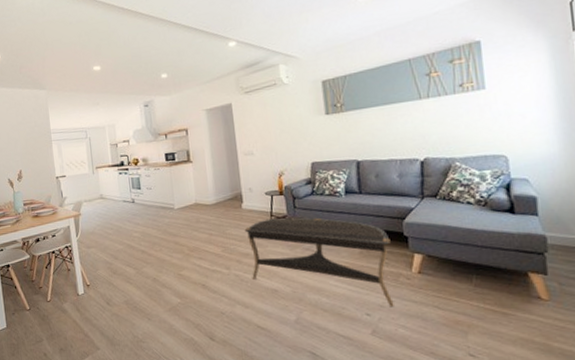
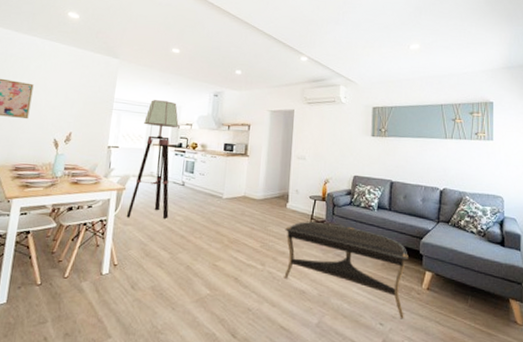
floor lamp: none [83,121,126,240] -> present [126,100,179,218]

